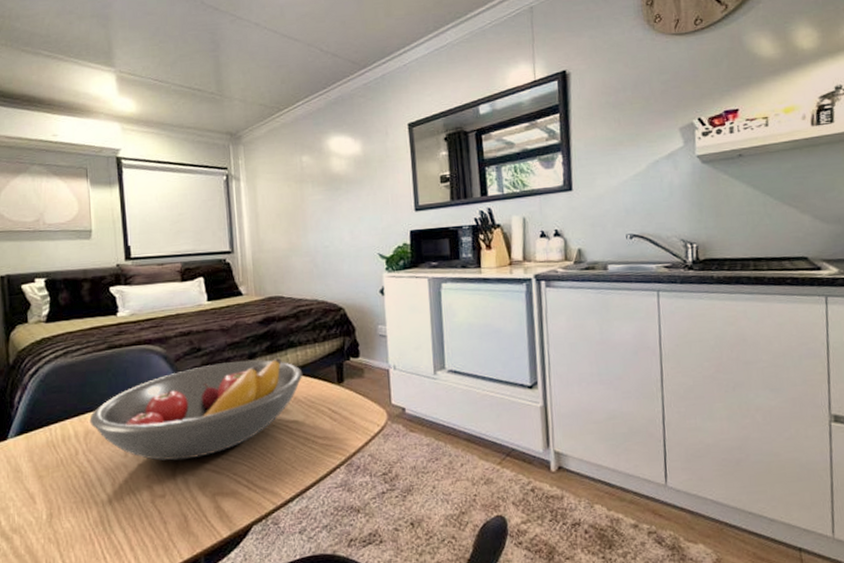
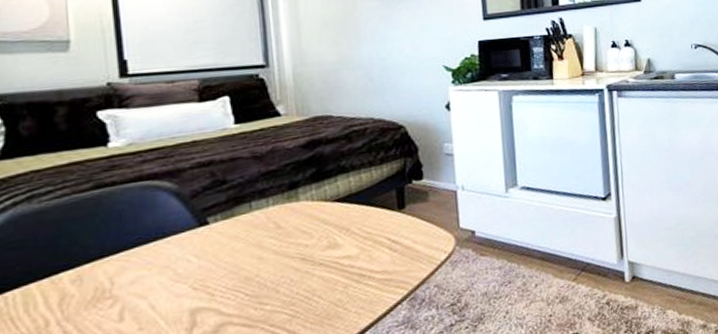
fruit bowl: present [89,357,303,461] -> none [66,185,357,321]

